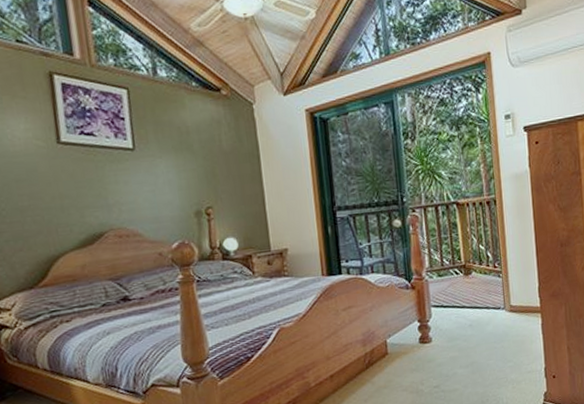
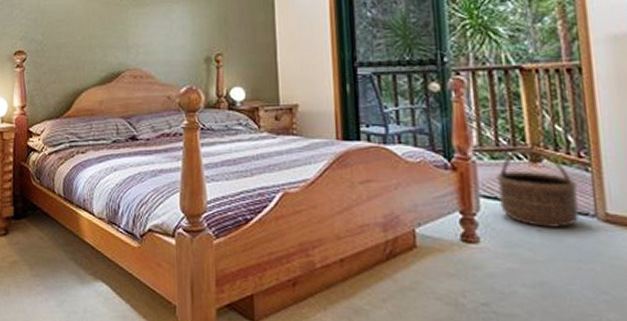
basket: none [442,264,495,323] -> present [496,148,579,229]

